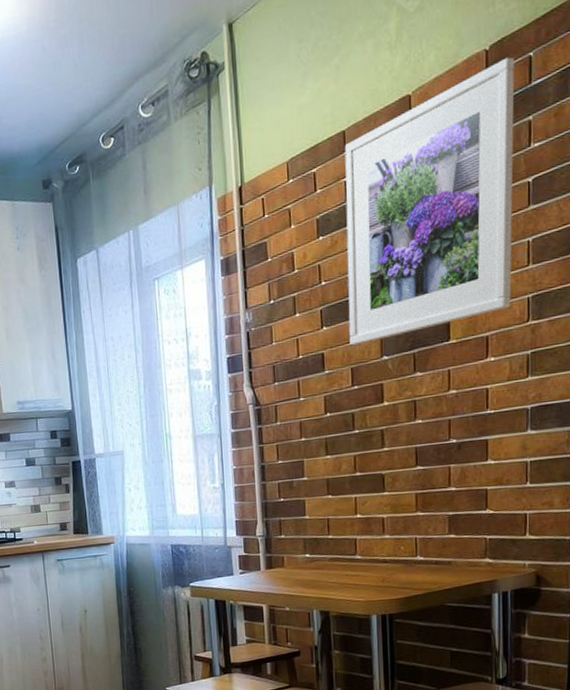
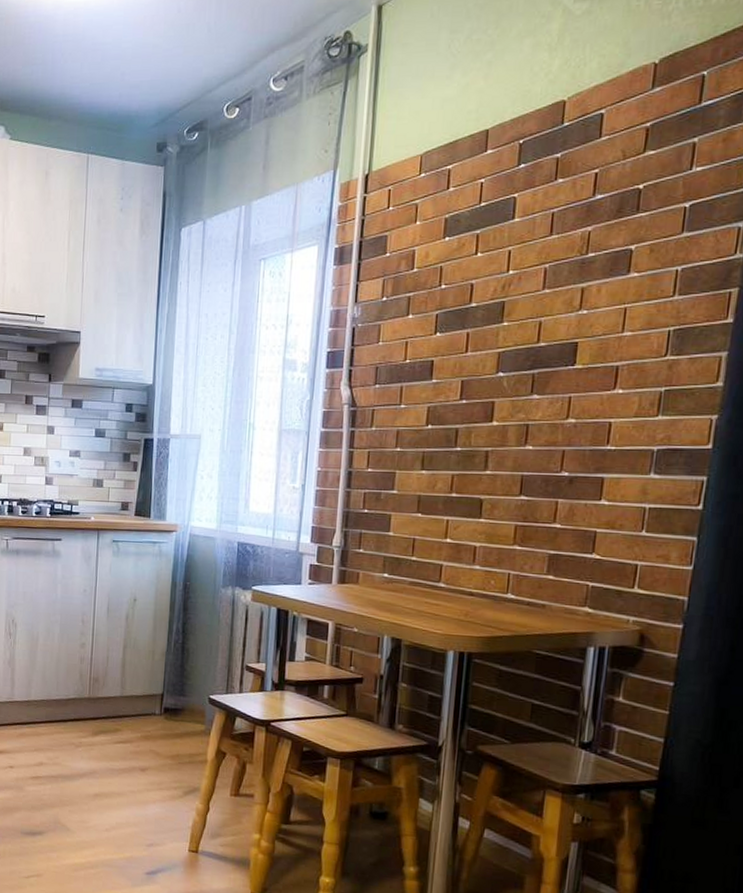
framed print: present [344,57,515,346] -> none [463,73,685,357]

